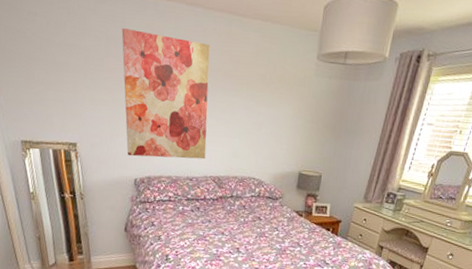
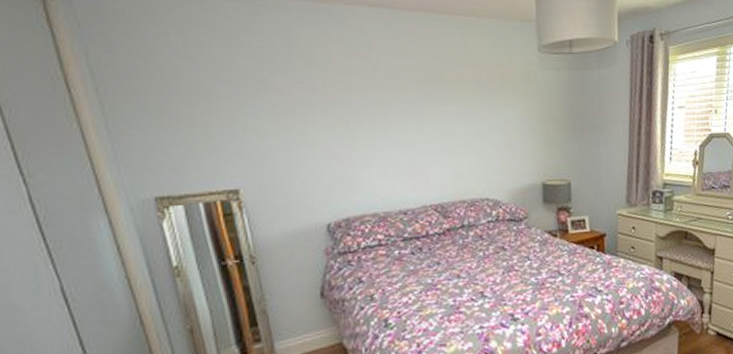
wall art: present [121,27,210,160] -> none [289,39,421,196]

